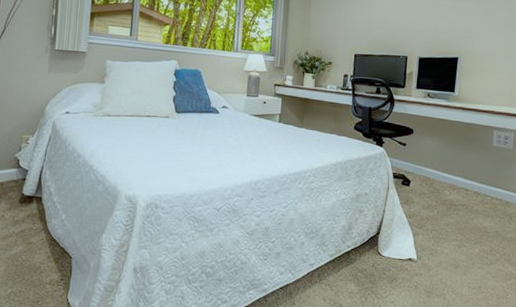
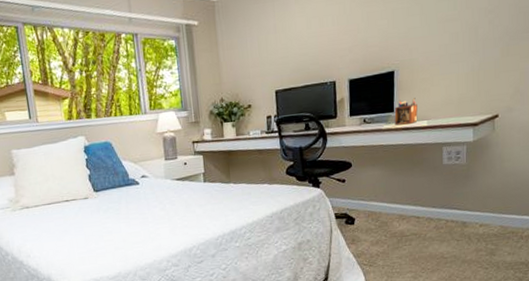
desk organizer: none [454,83,475,106] -> present [394,98,418,126]

